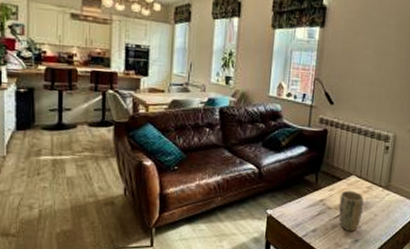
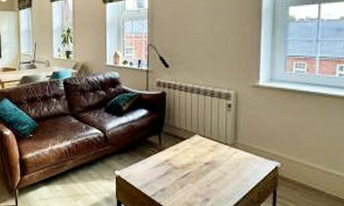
plant pot: present [338,190,364,231] -> none [185,150,210,190]

